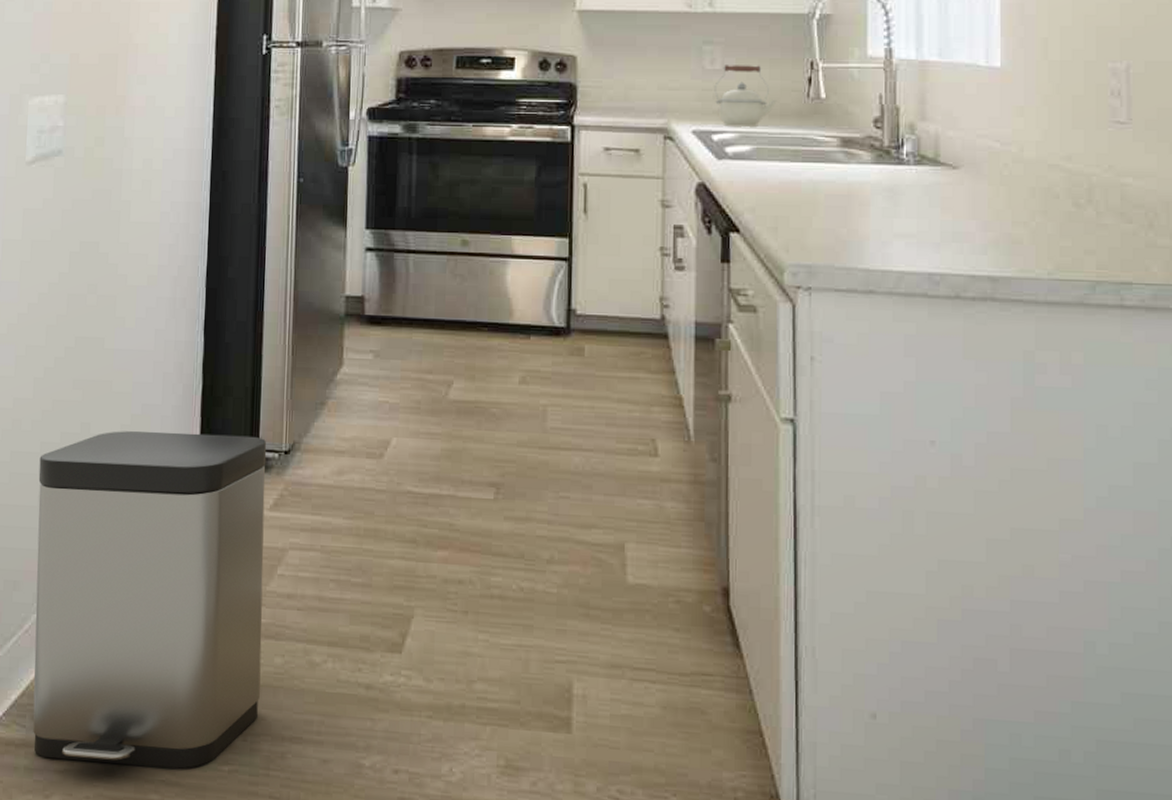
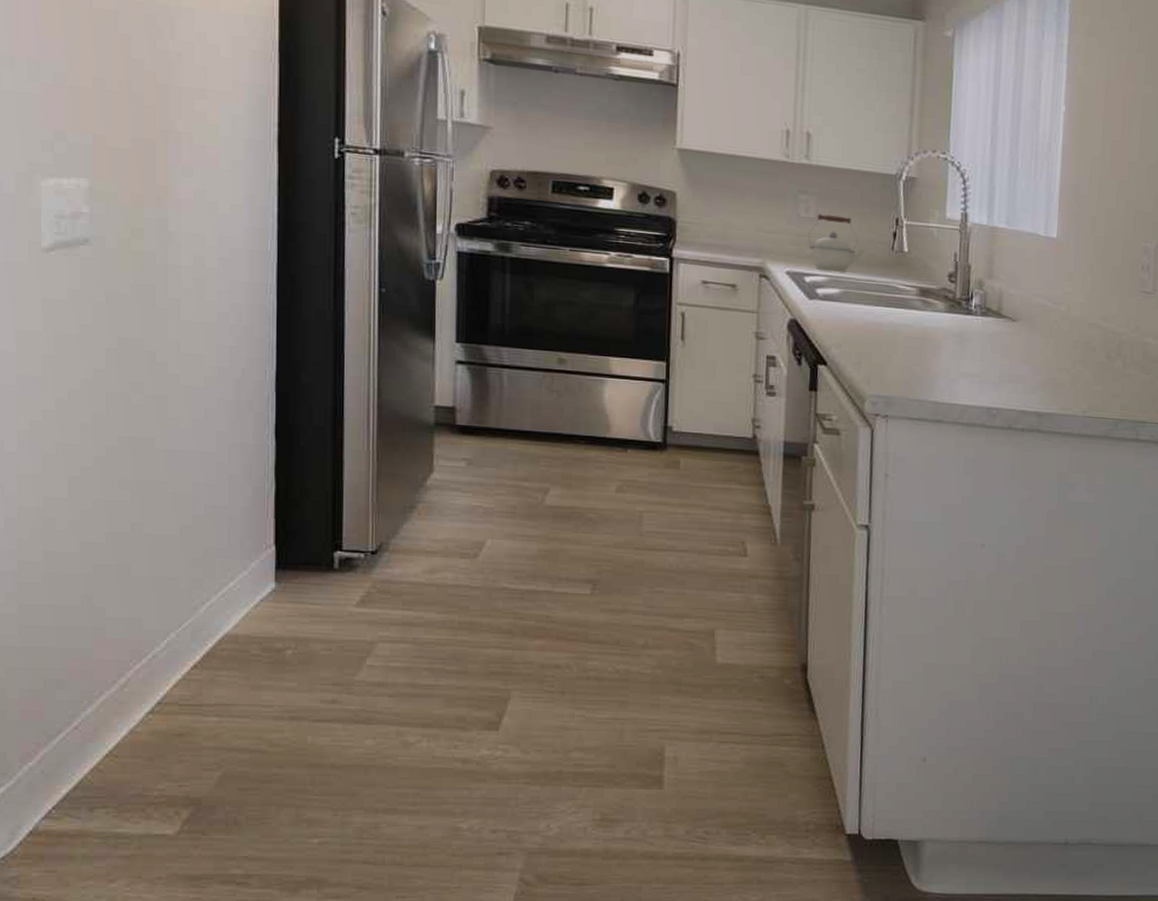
pedal bin: present [32,431,267,769] -> none [81,531,352,846]

